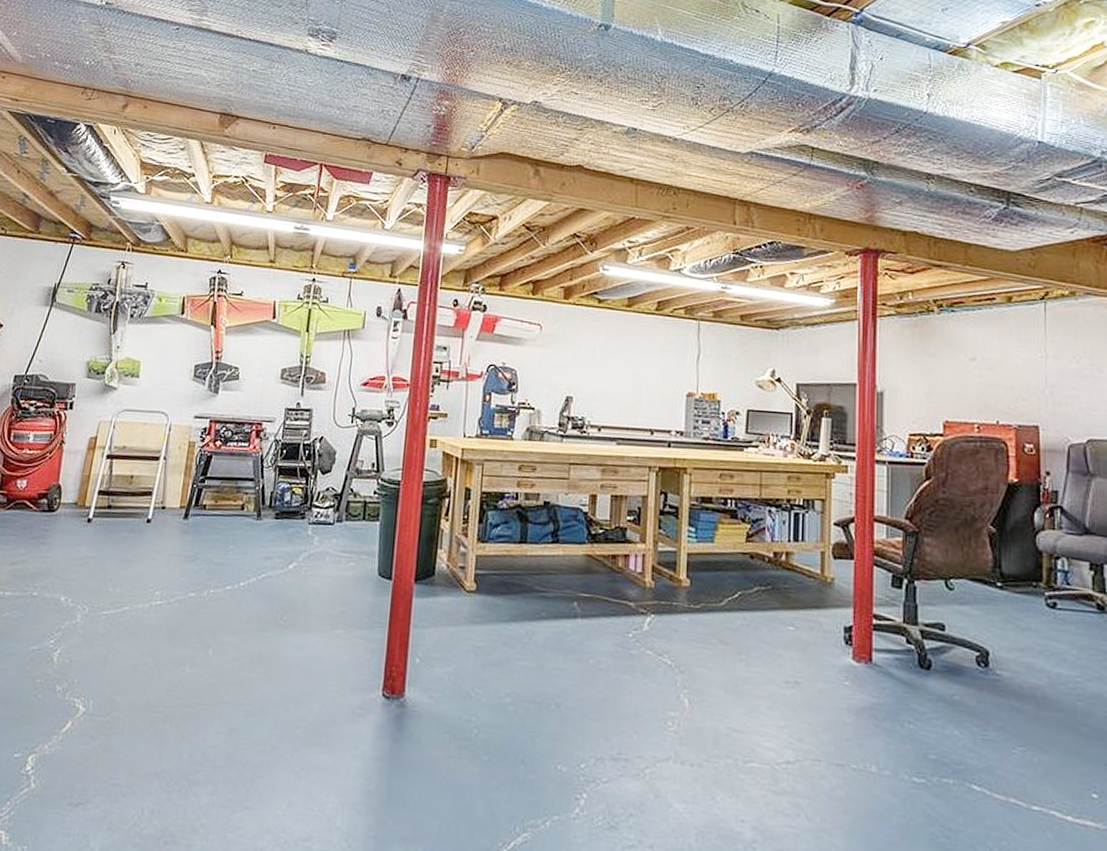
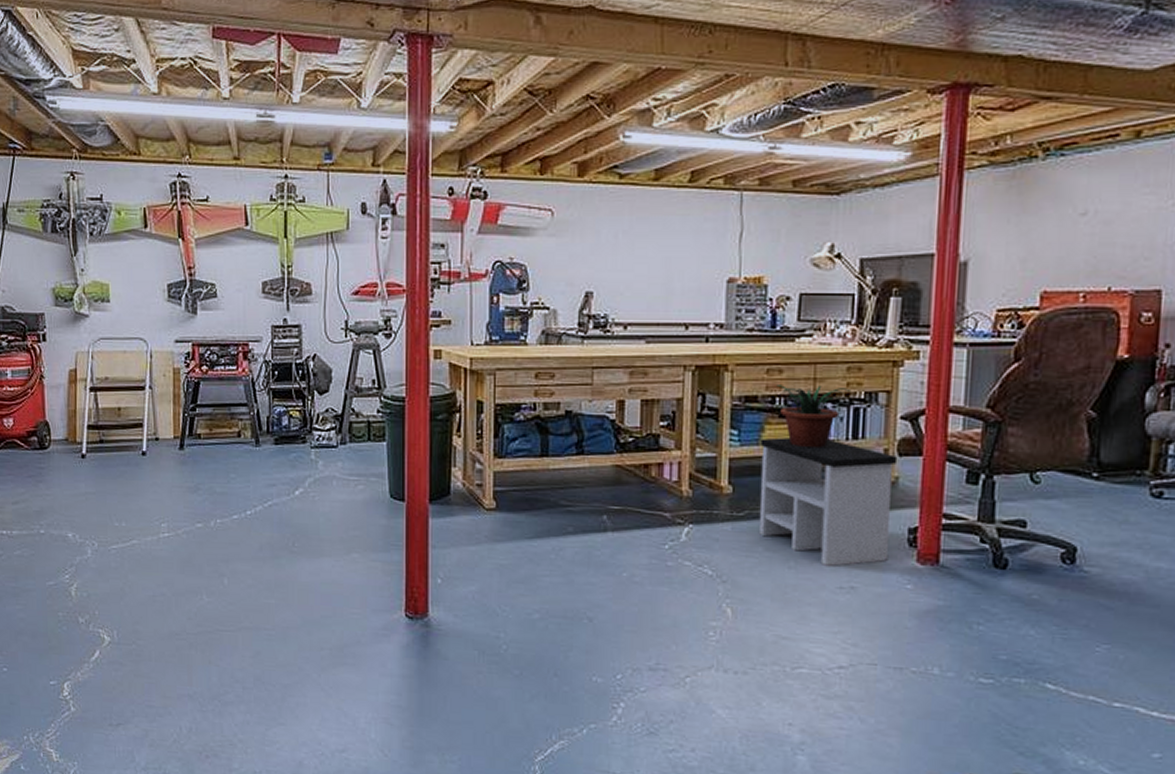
side table: none [713,536,833,661] -> present [758,437,898,566]
potted plant: none [728,489,792,548] -> present [776,385,852,449]

